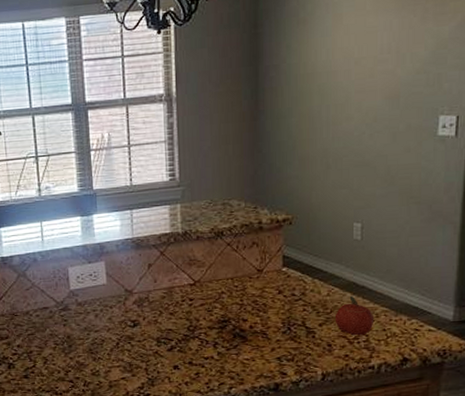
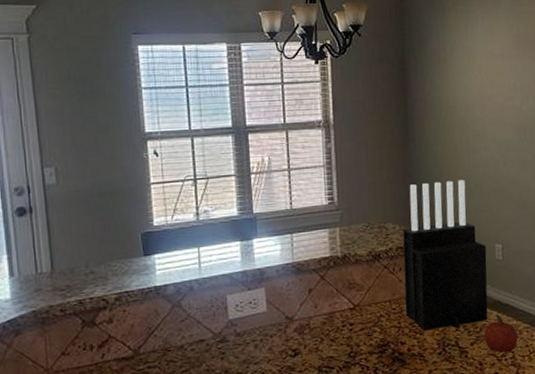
knife block: none [248,154,343,310] -> present [403,180,488,331]

